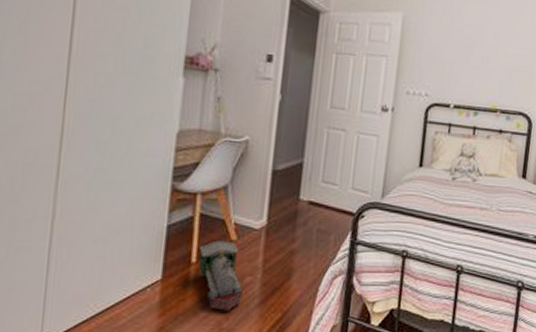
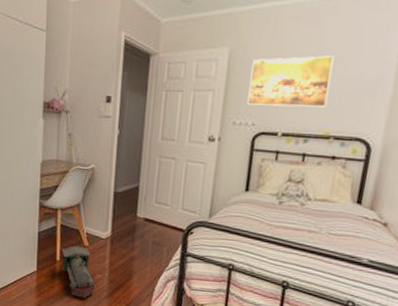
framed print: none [421,27,499,81] -> present [247,55,335,108]

